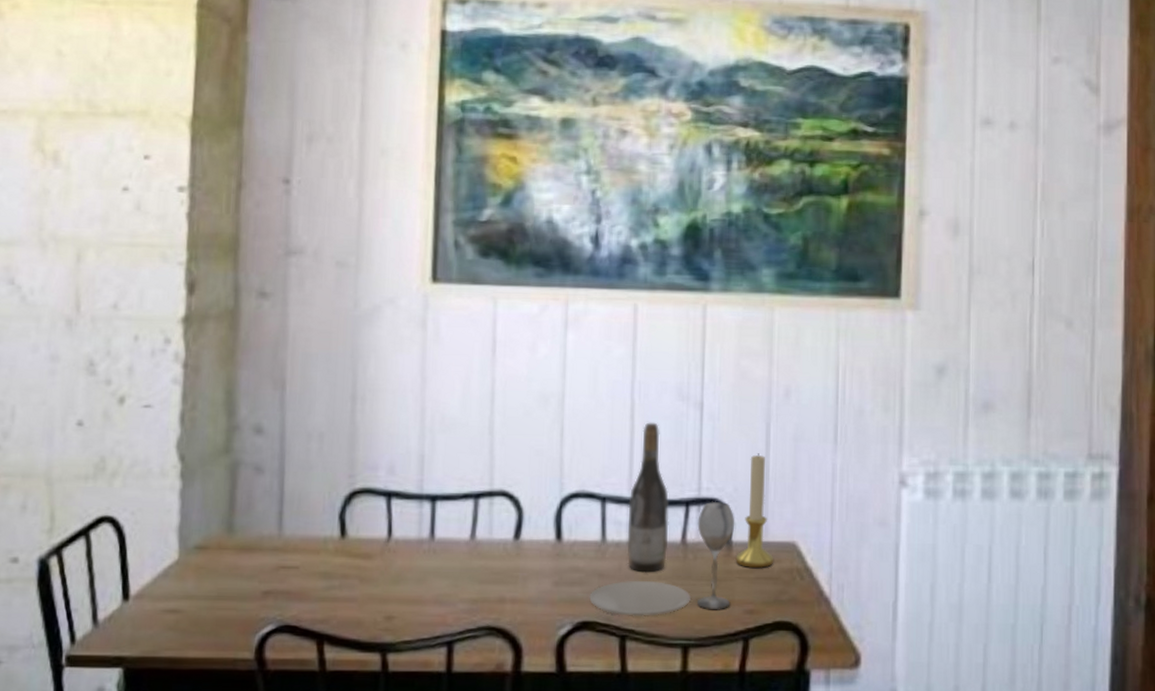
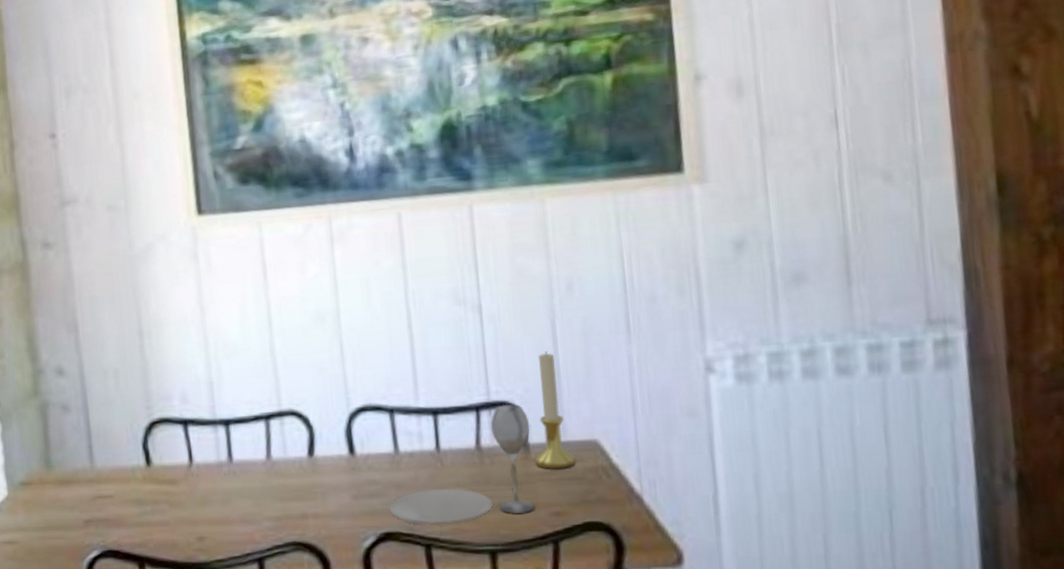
wine bottle: present [627,422,669,573] -> none [416,330,463,481]

